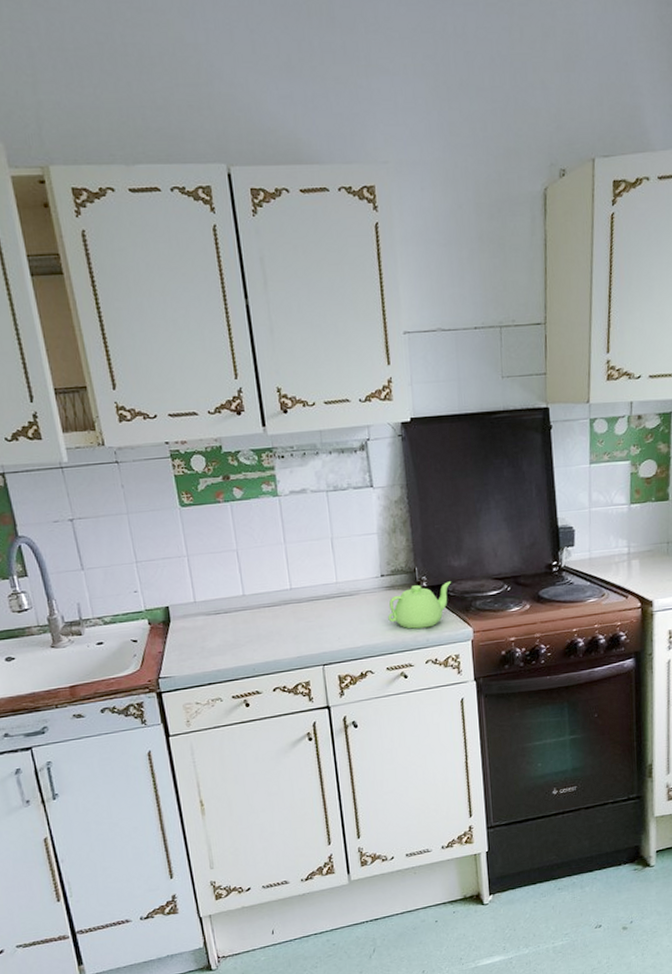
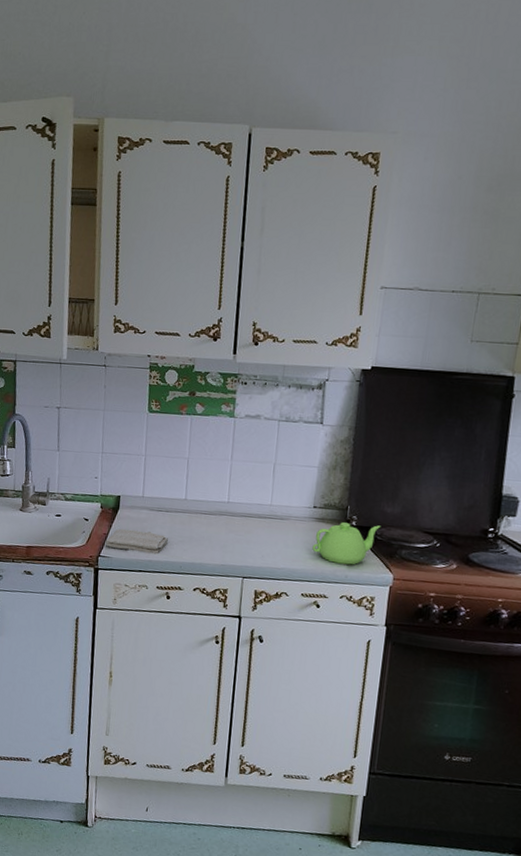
washcloth: none [162,639,234,666] -> present [105,528,168,554]

